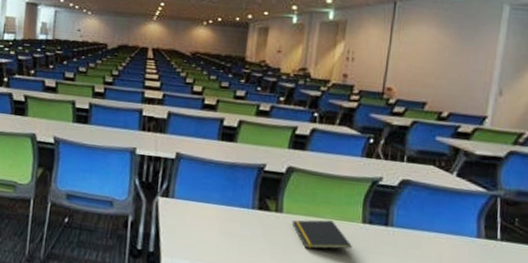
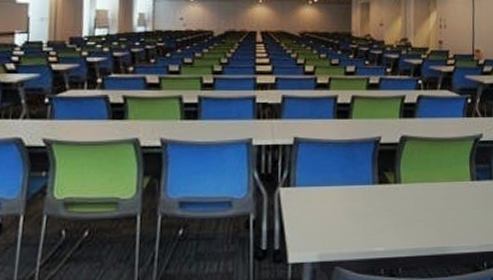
notepad: present [292,220,352,249] -> none [410,183,465,215]

